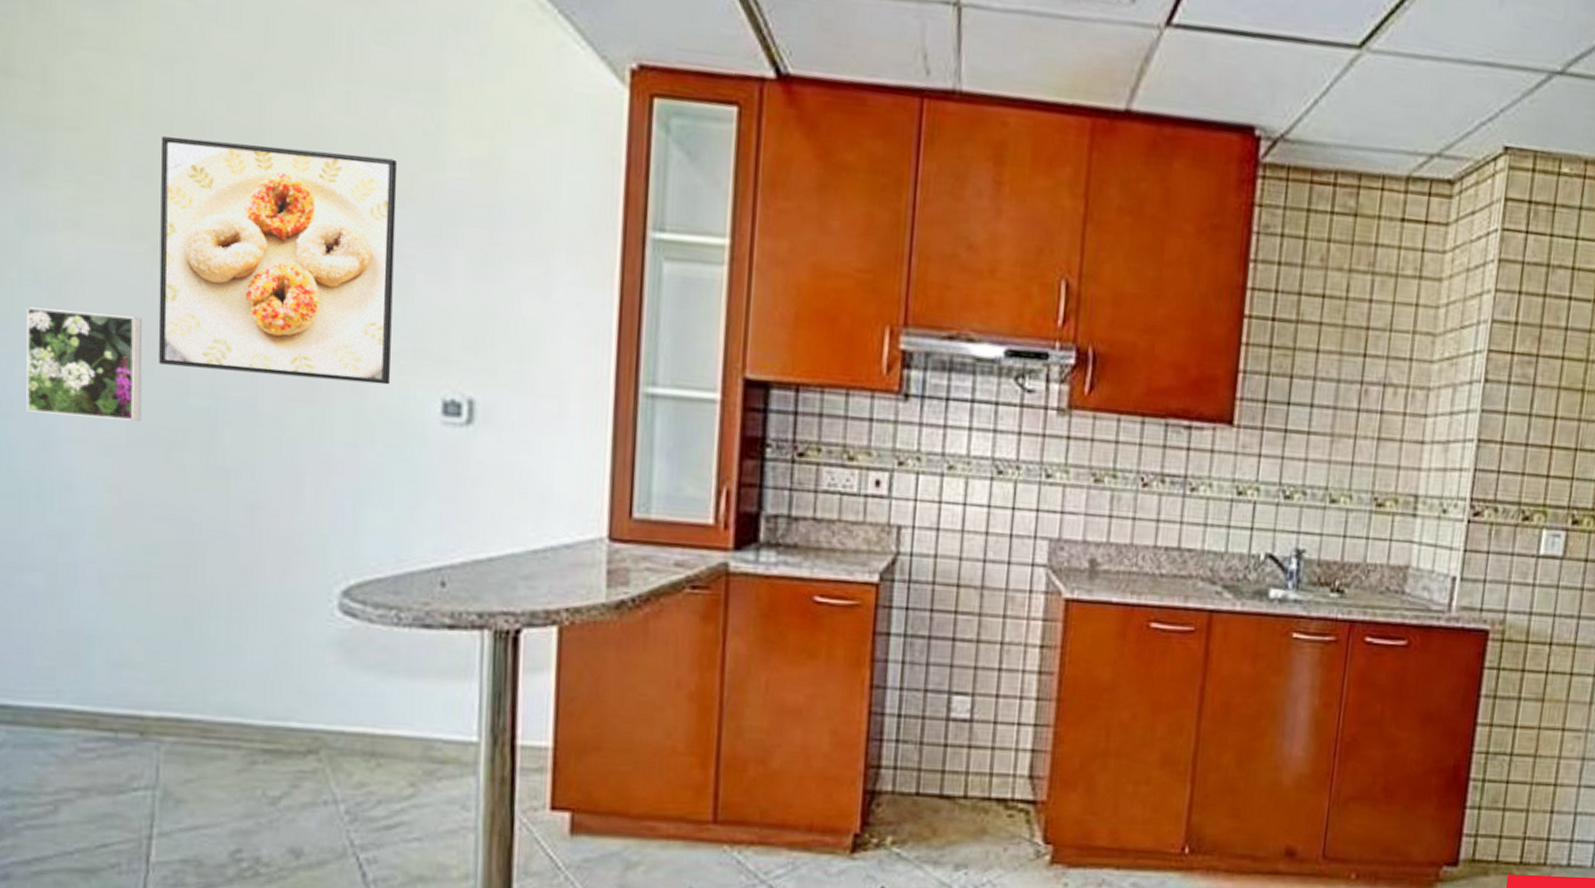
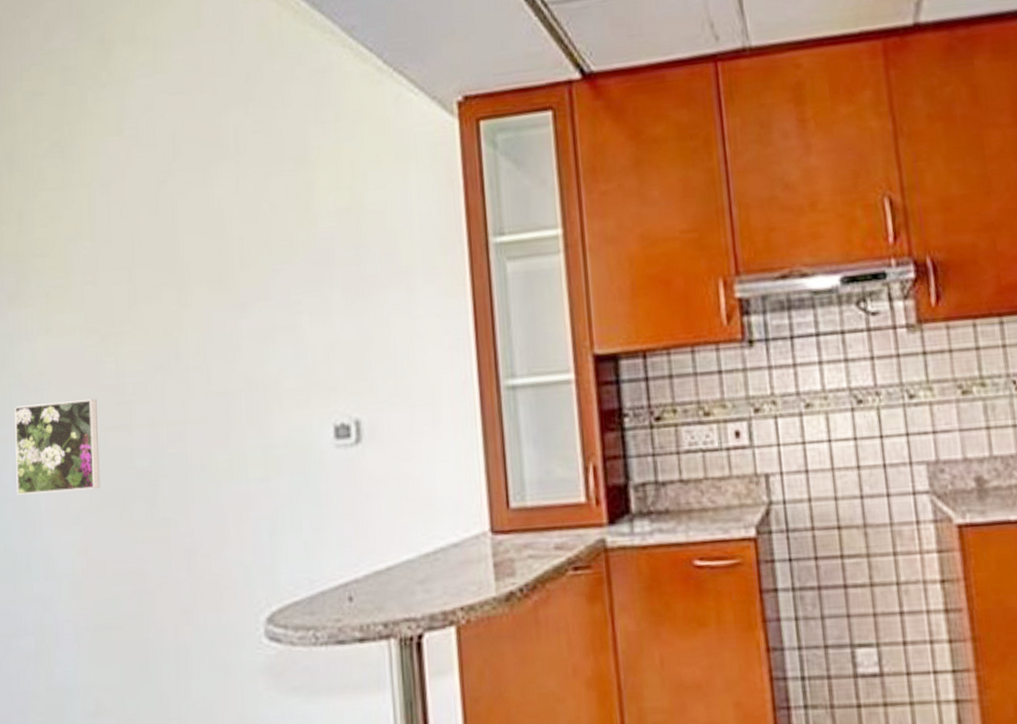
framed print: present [158,136,398,385] -> none [103,223,290,436]

